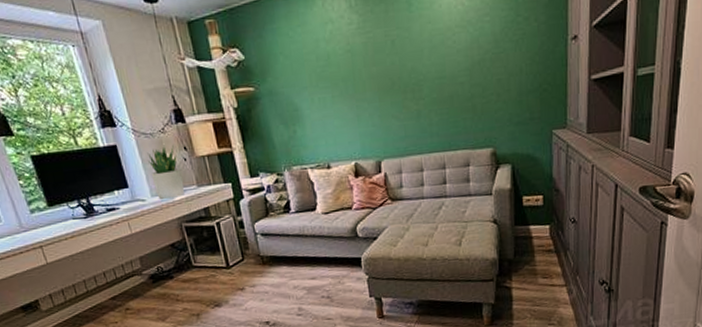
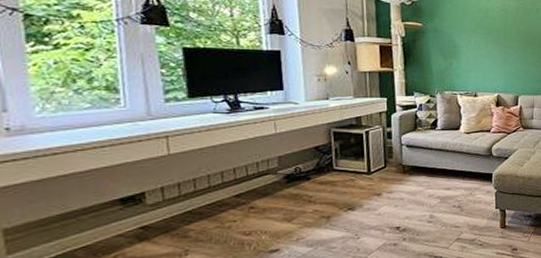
planter: present [147,145,186,200] -> none [310,57,341,106]

